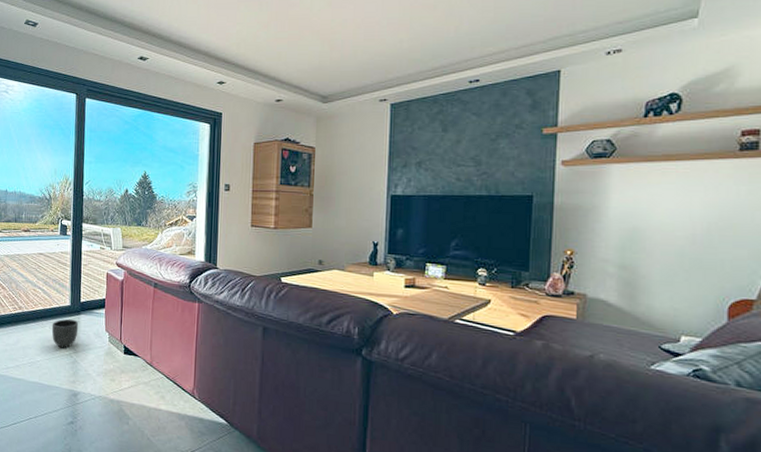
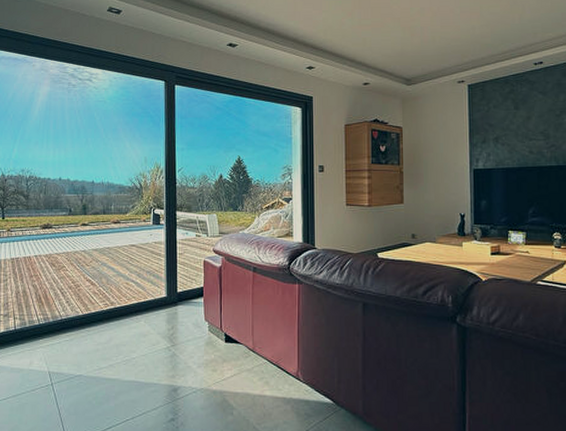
planter: present [51,318,79,349] -> none [147,311,176,342]

